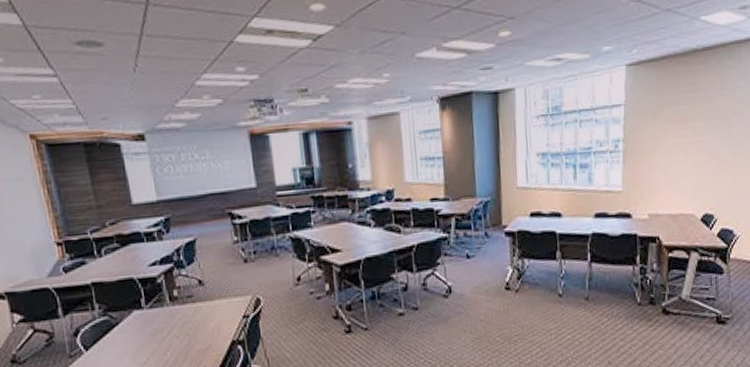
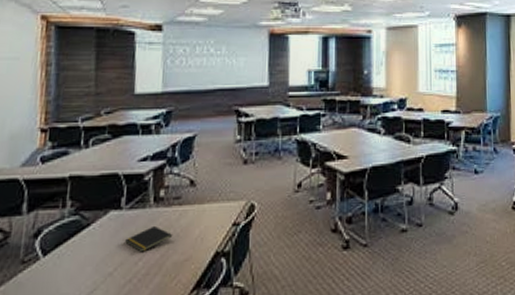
notepad: none [151,321,191,344] -> present [125,225,172,252]

